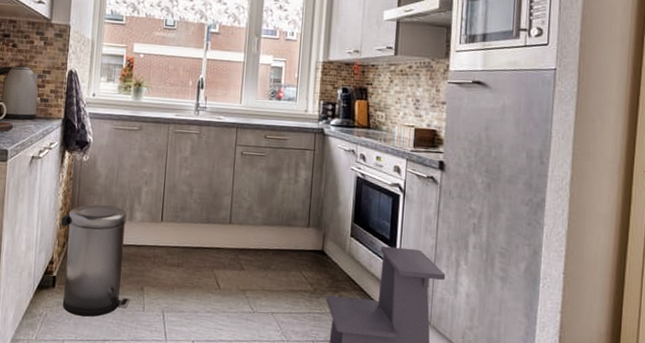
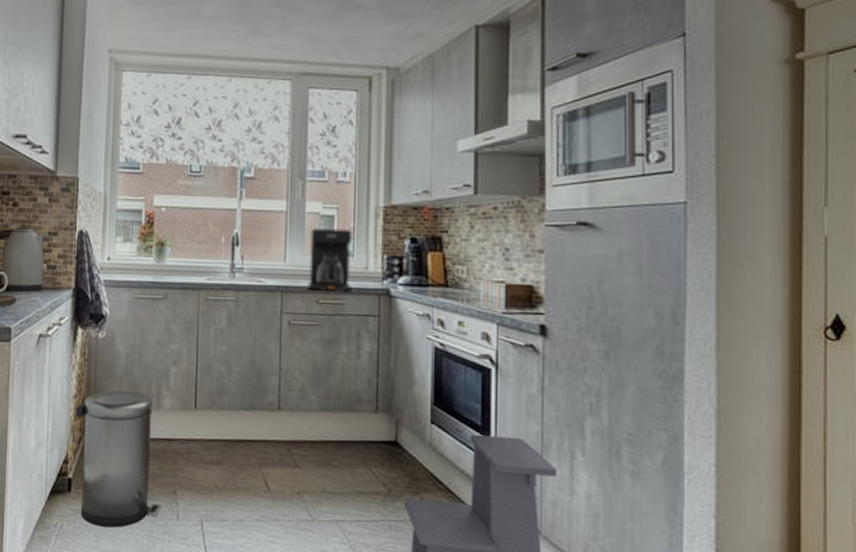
coffee maker: none [258,77,296,131] -> present [307,228,353,293]

